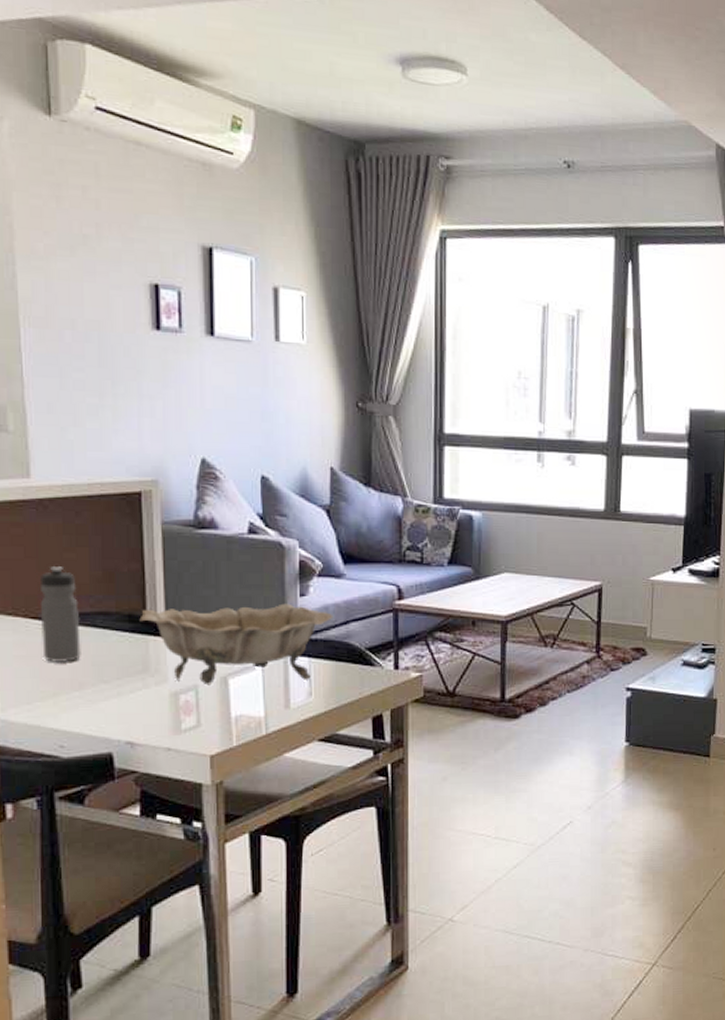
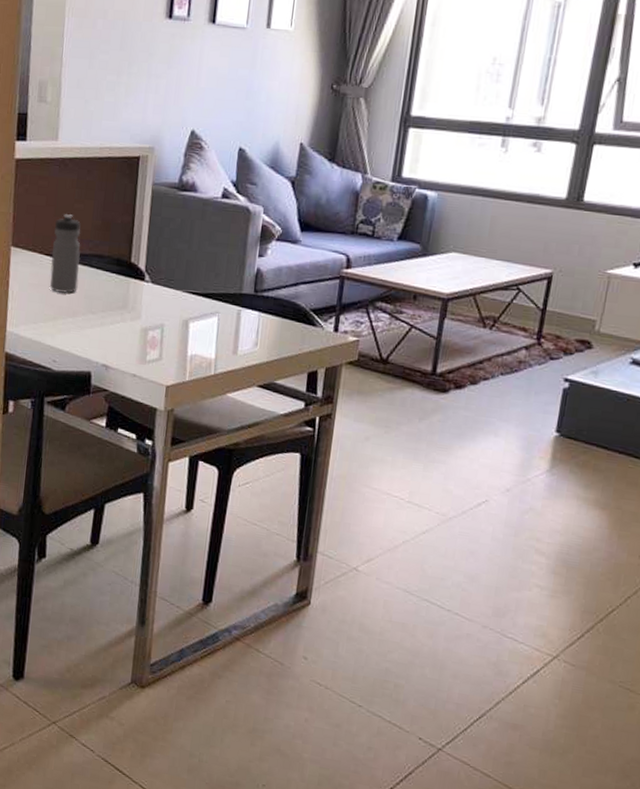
decorative bowl: present [139,603,333,686] -> none [125,256,286,333]

